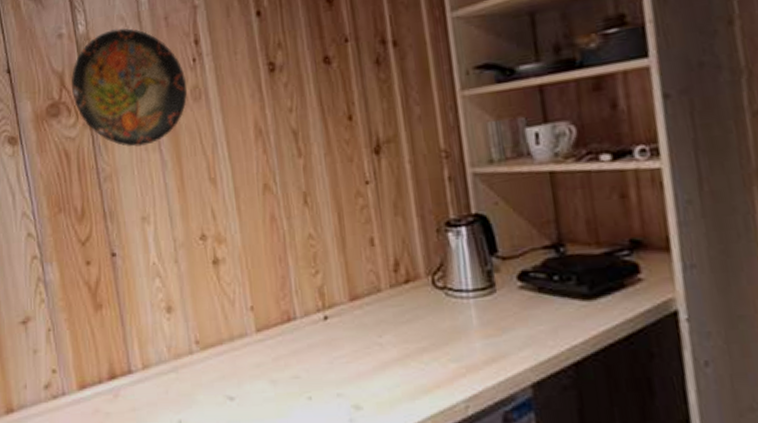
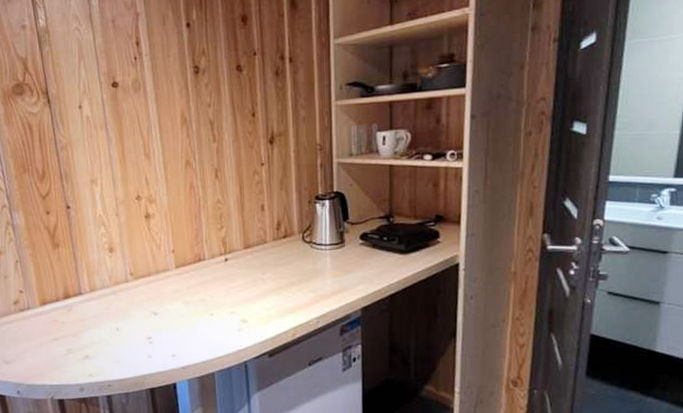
decorative plate: present [72,28,187,147] -> none [34,25,129,125]

